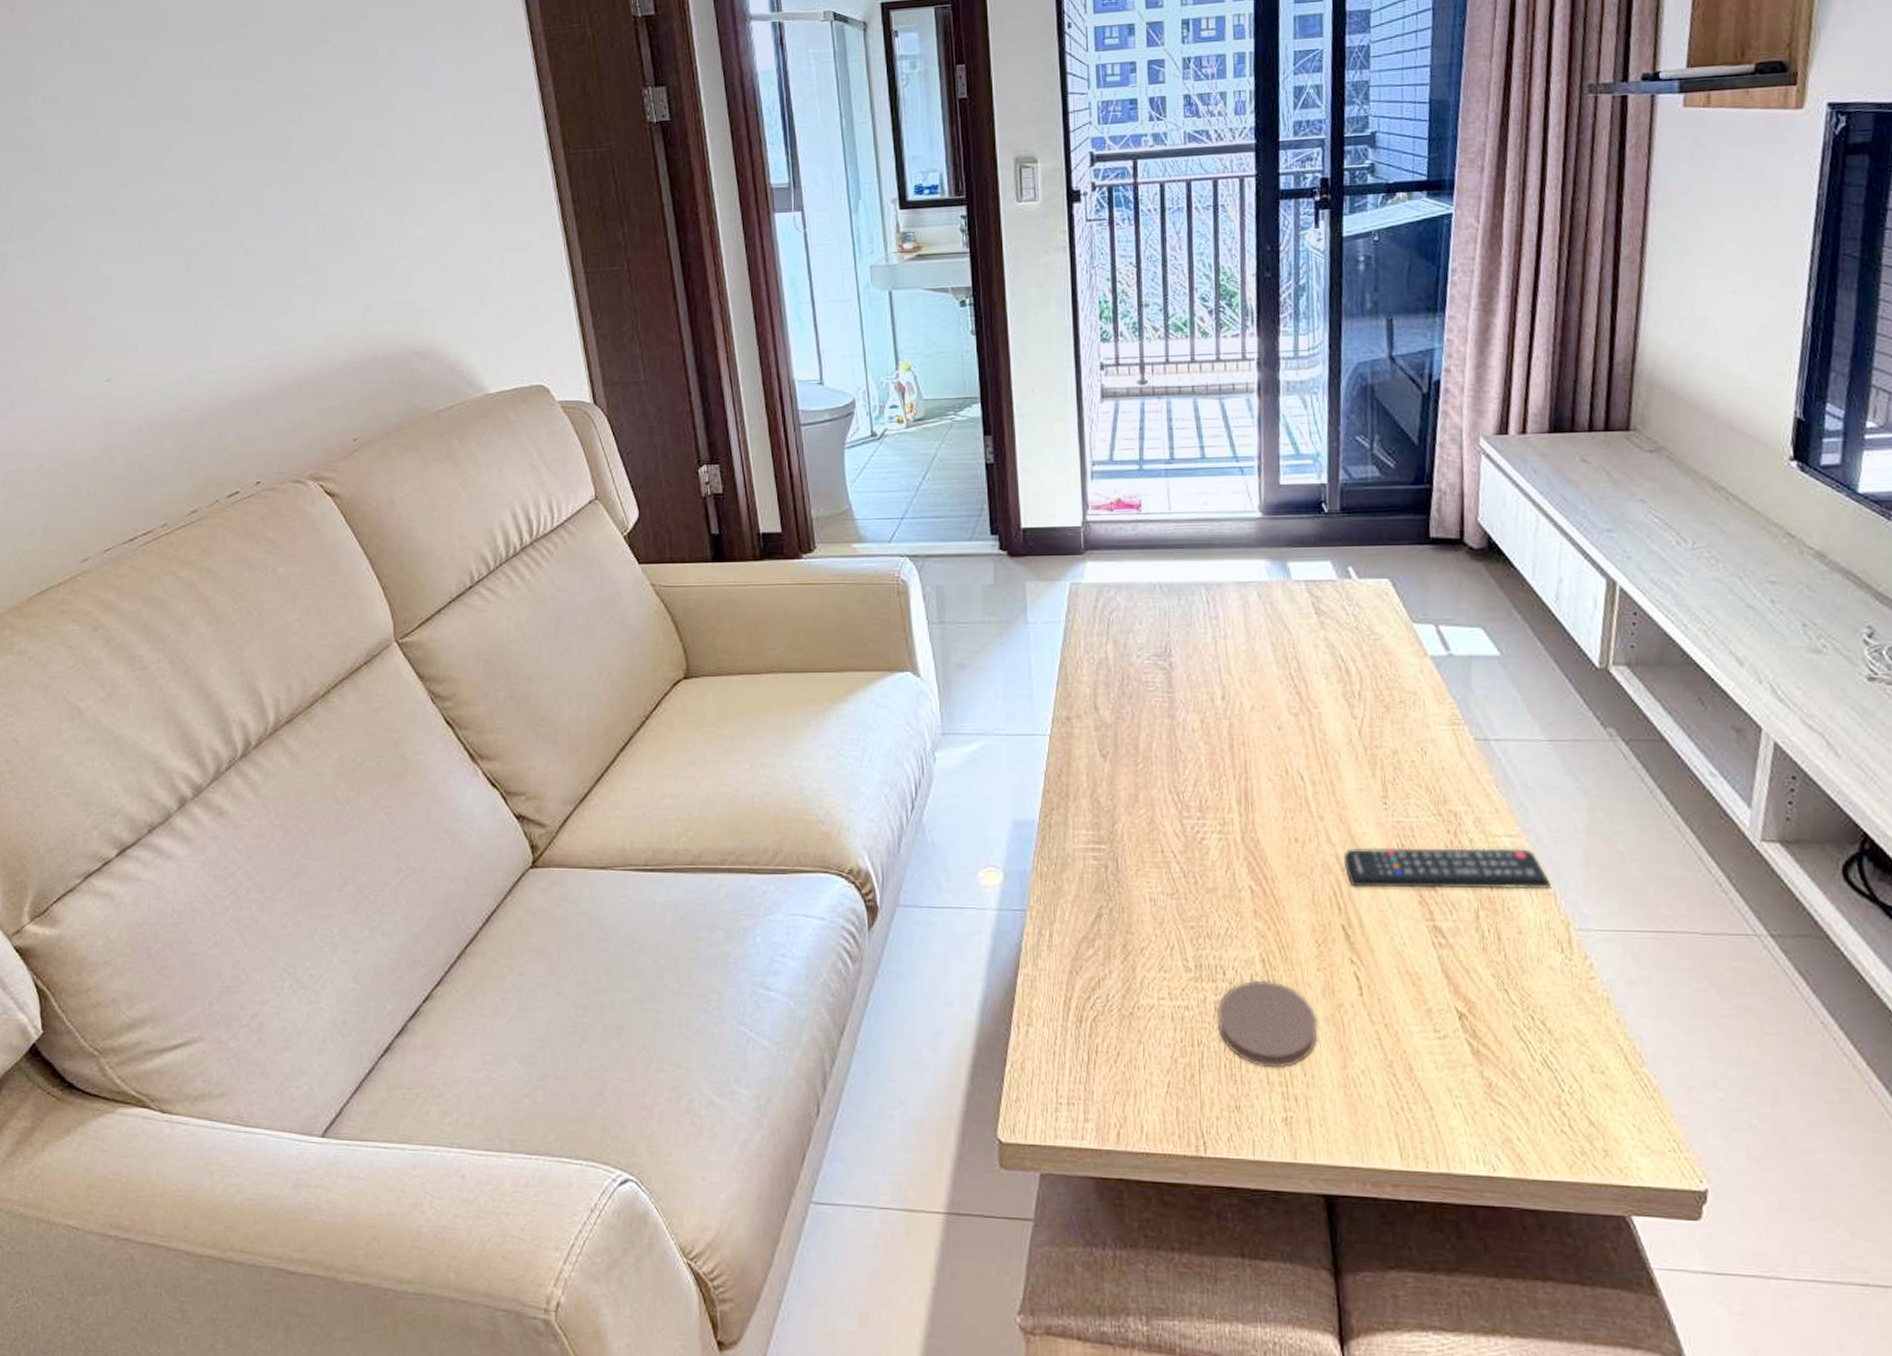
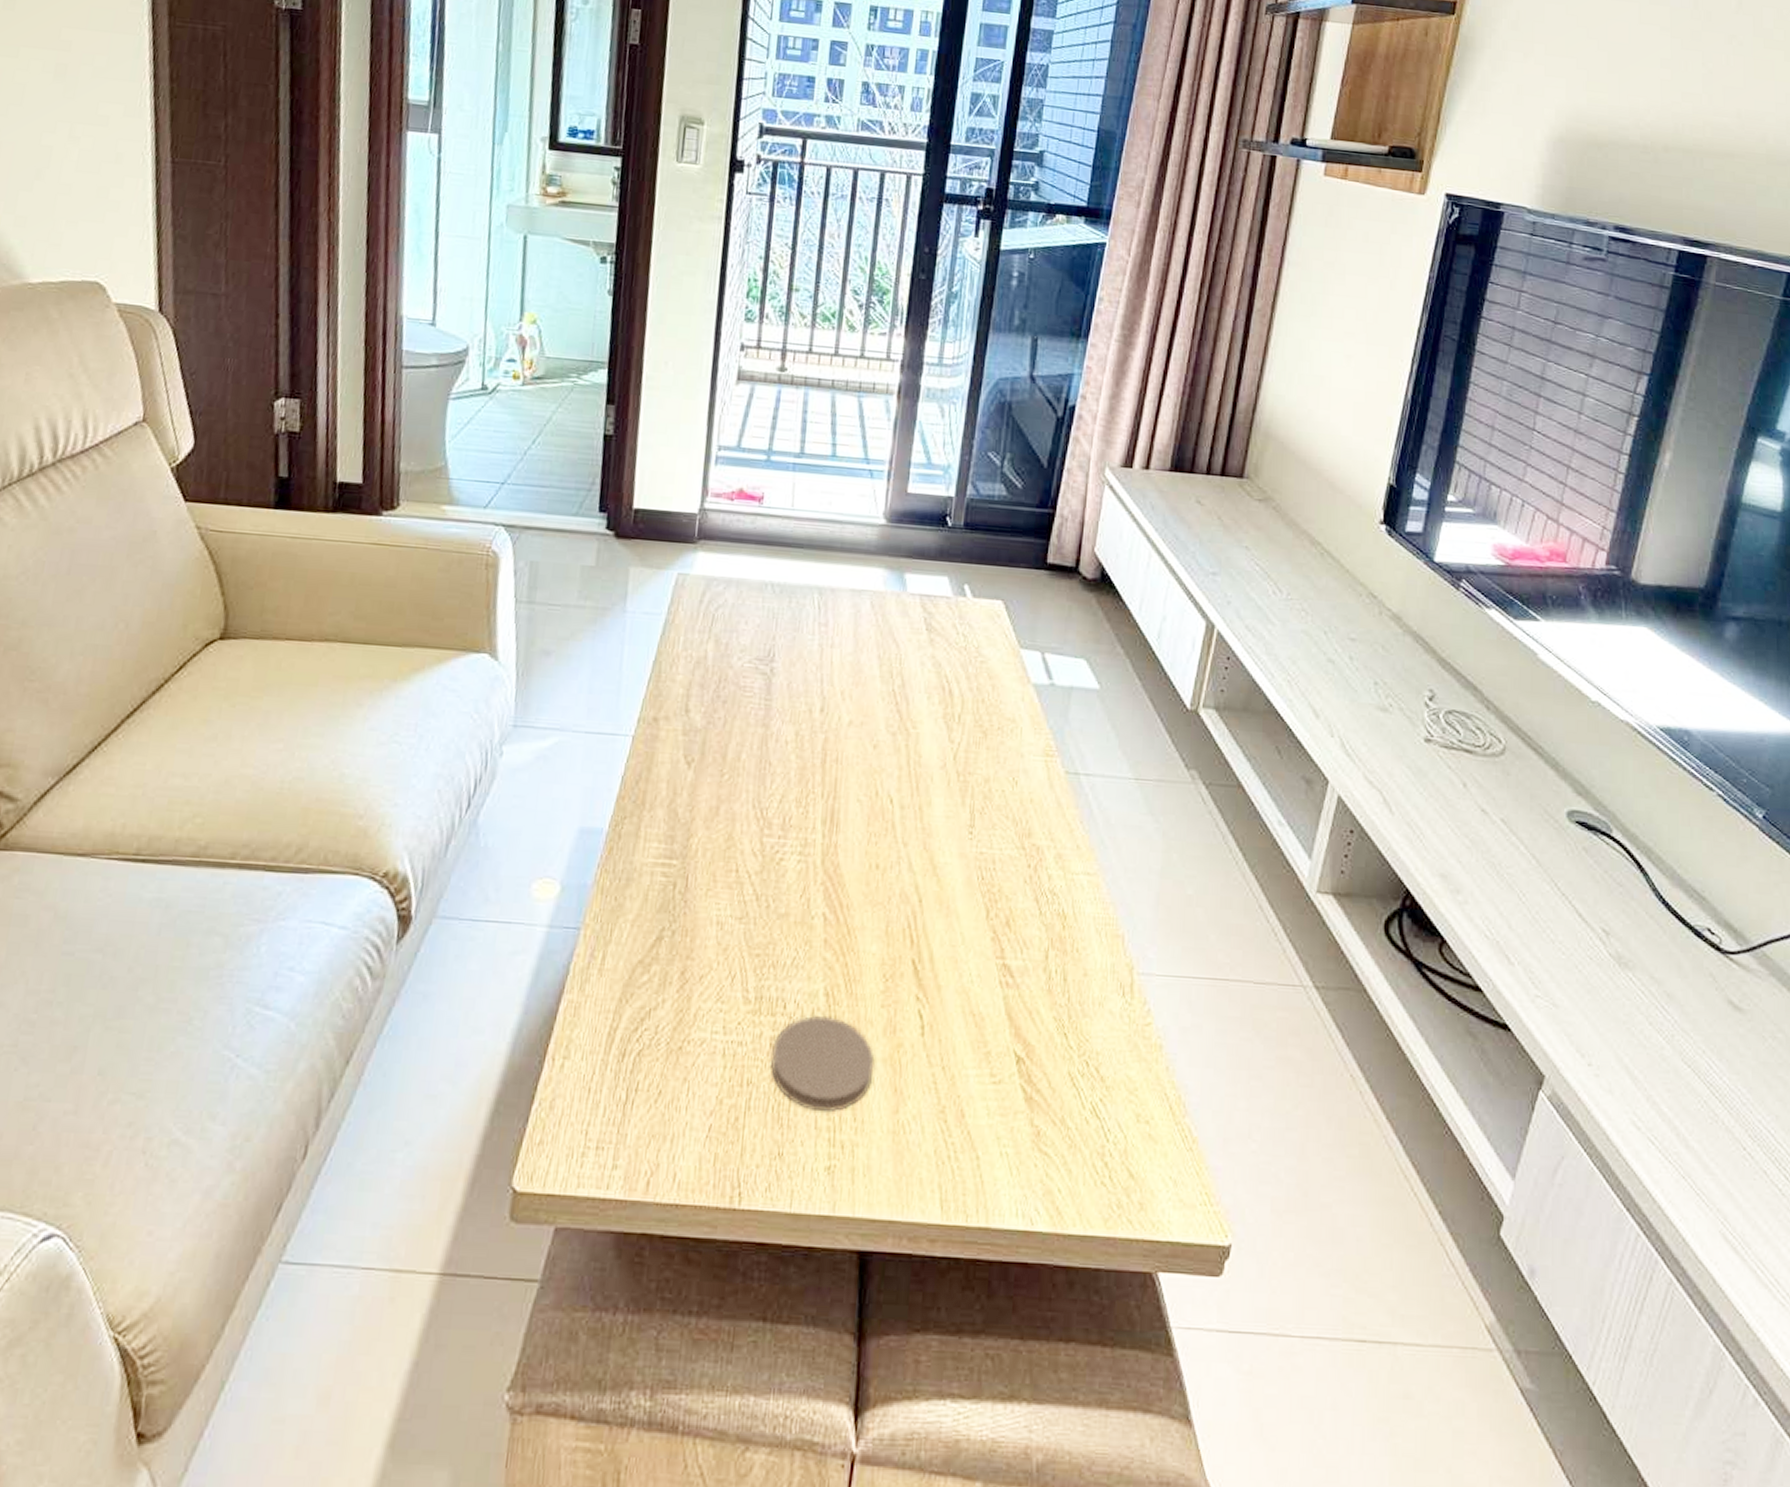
remote control: present [1344,847,1552,890] -> none [923,878,1121,931]

